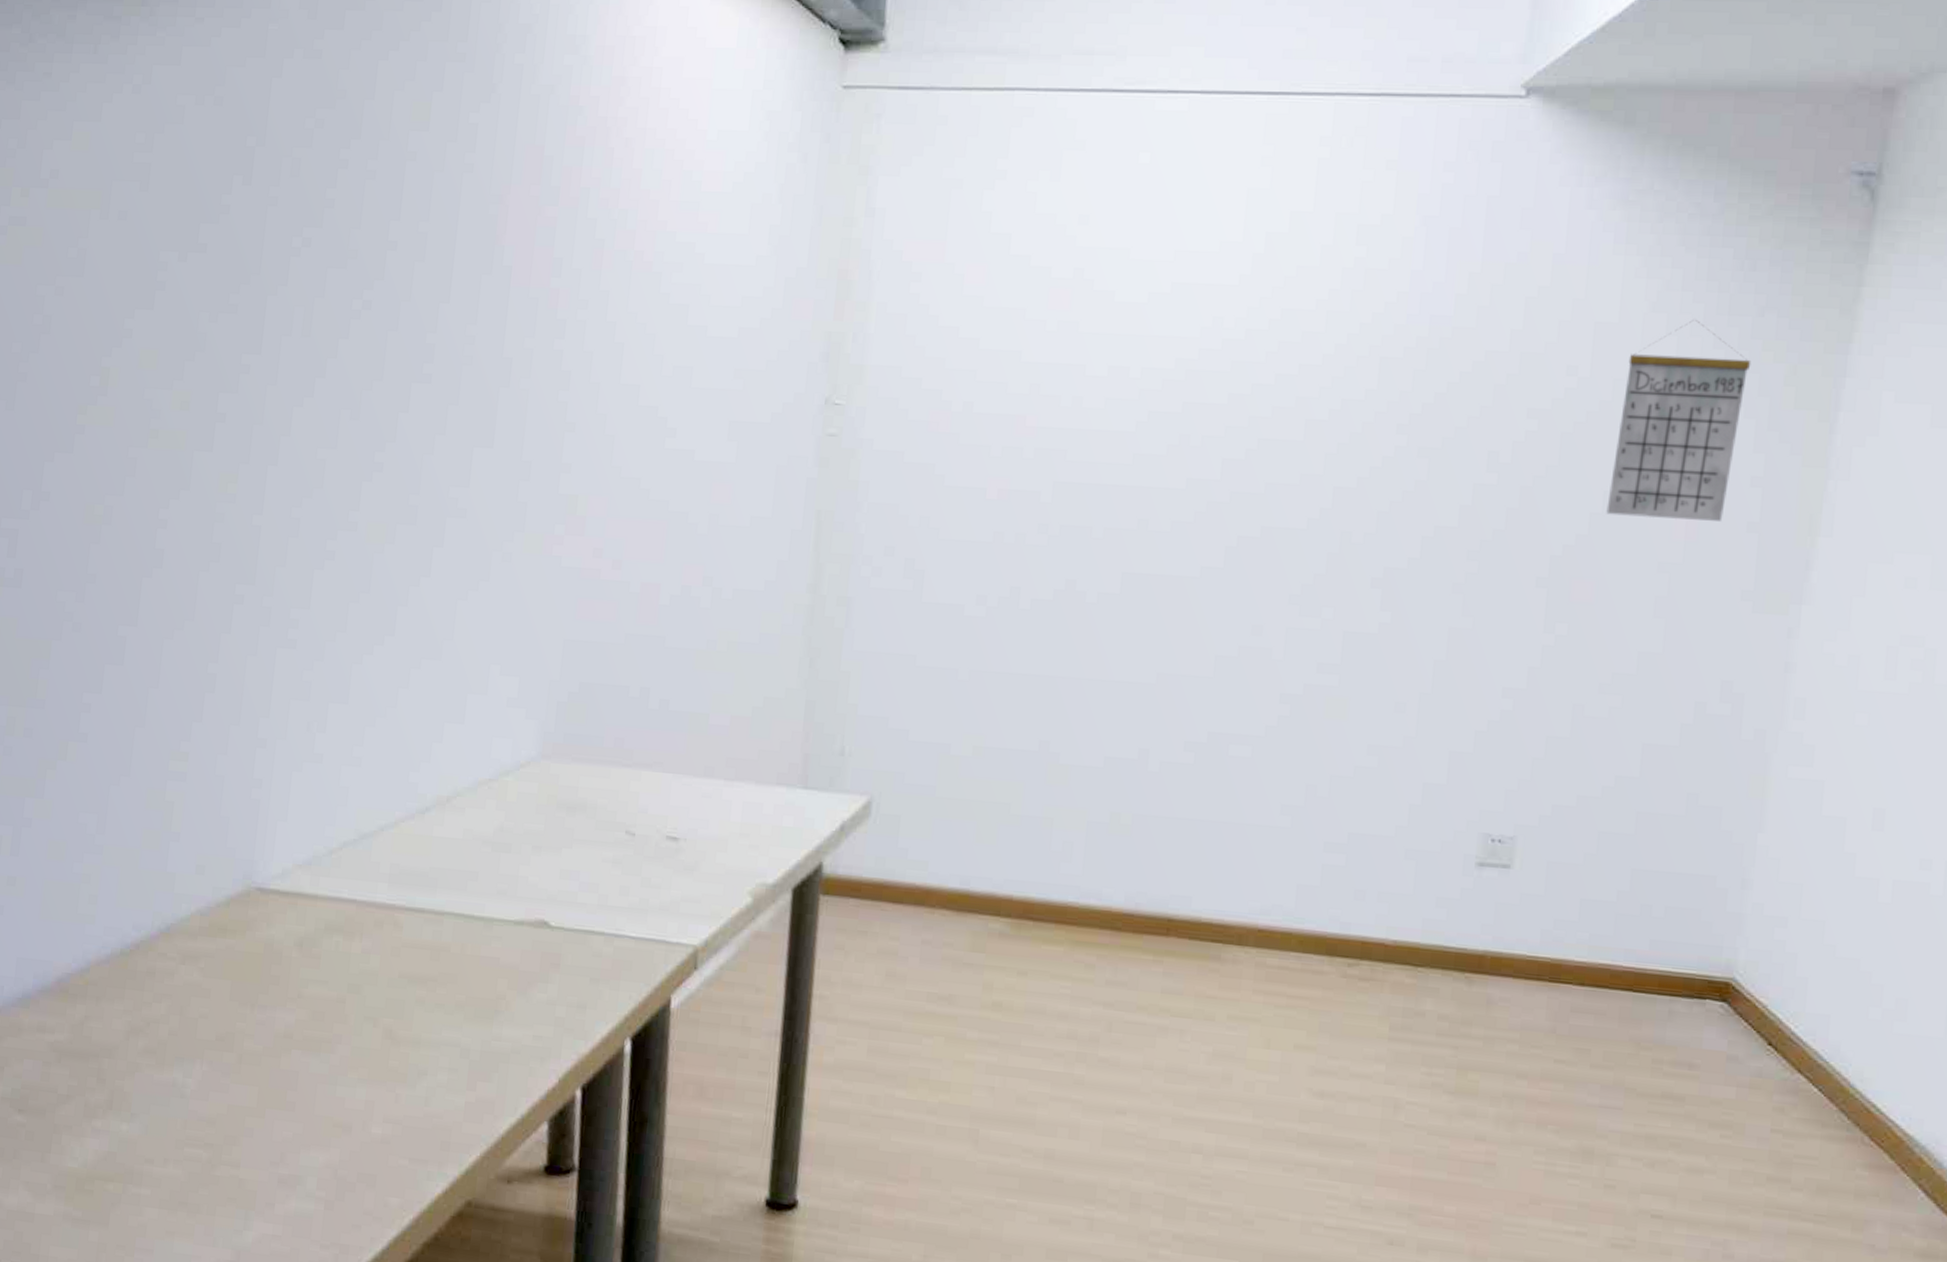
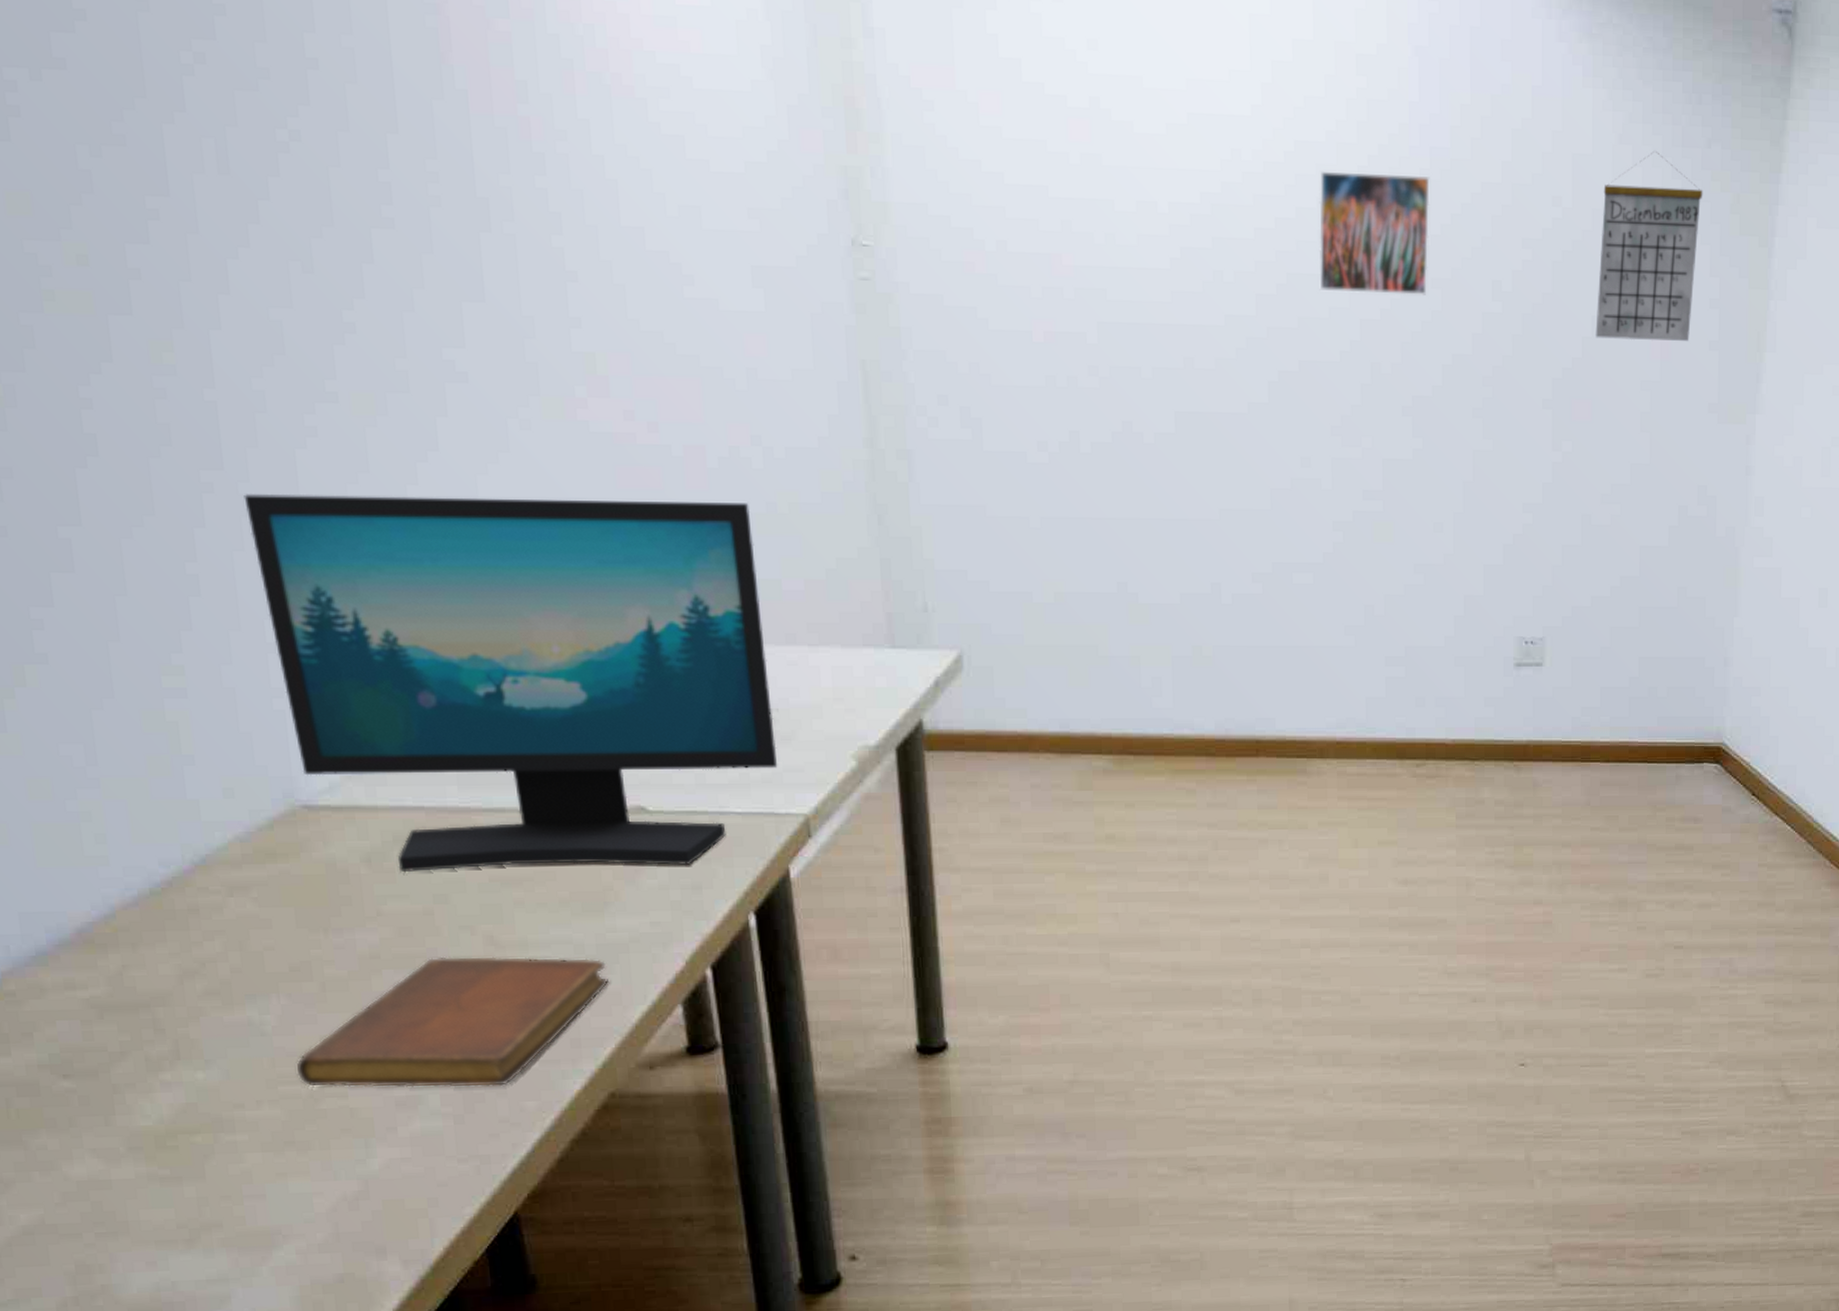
notebook: none [202,1043,486,1179] -> present [297,956,610,1088]
computer monitor: none [263,607,691,984] -> present [244,494,778,872]
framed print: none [1292,338,1427,464] -> present [1318,171,1430,295]

